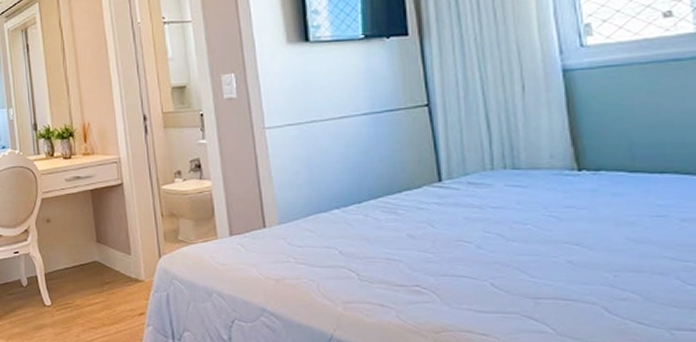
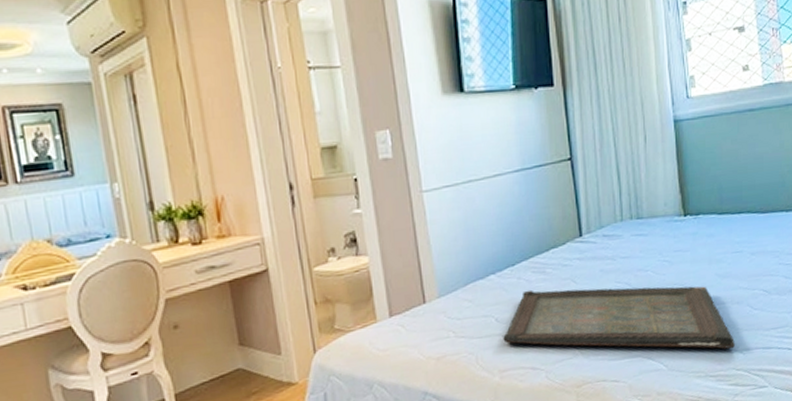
serving tray: none [347,228,659,324] -> present [503,286,736,349]

